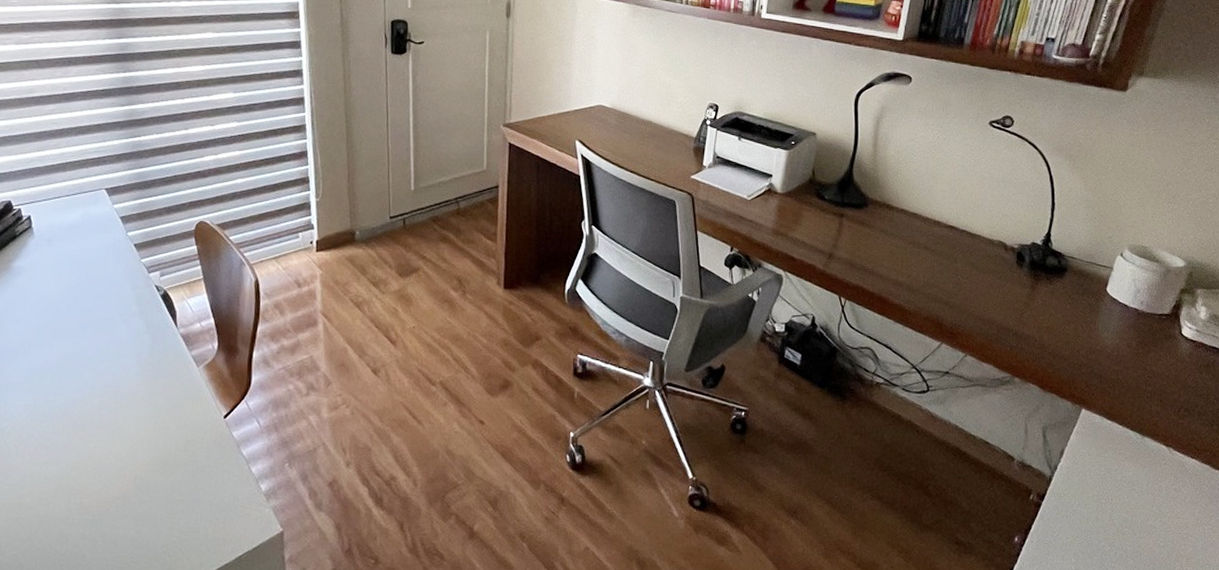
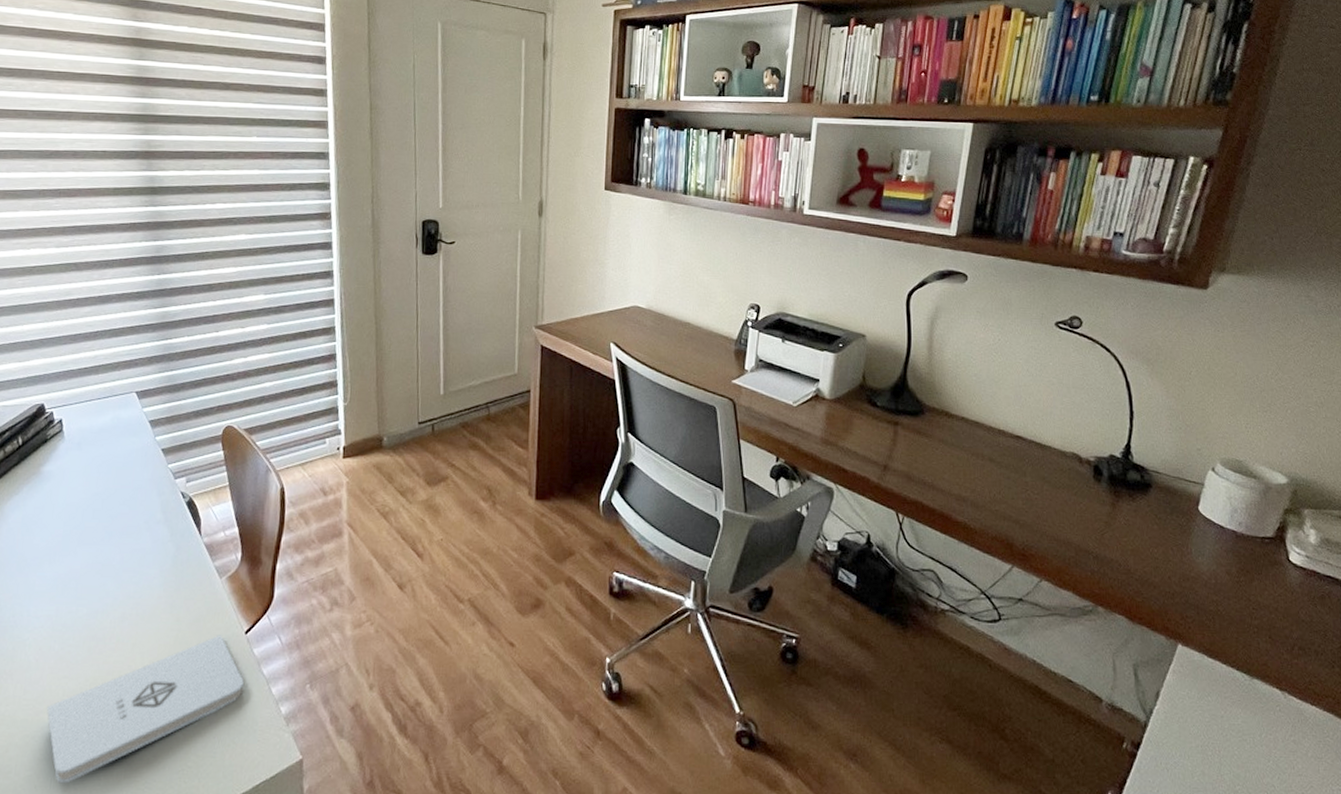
notepad: none [28,419,224,561] -> present [46,635,244,784]

